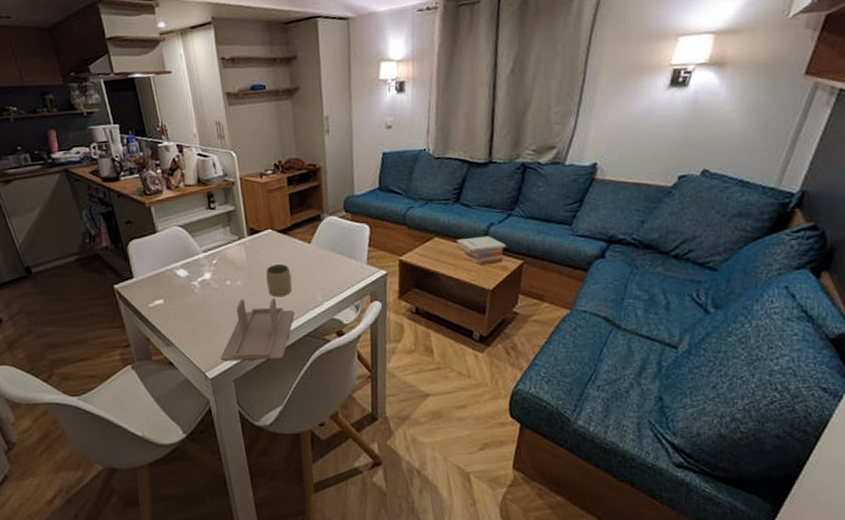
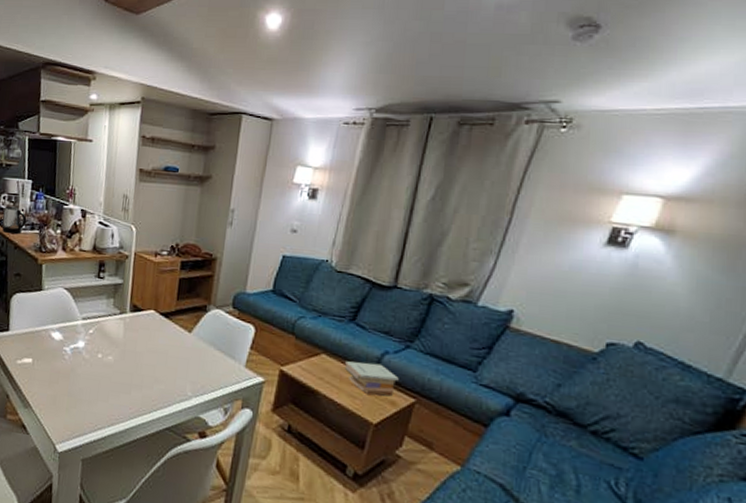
napkin holder: present [221,298,295,361] -> none [74,375,160,449]
mug: present [265,264,292,297] -> none [137,347,165,382]

